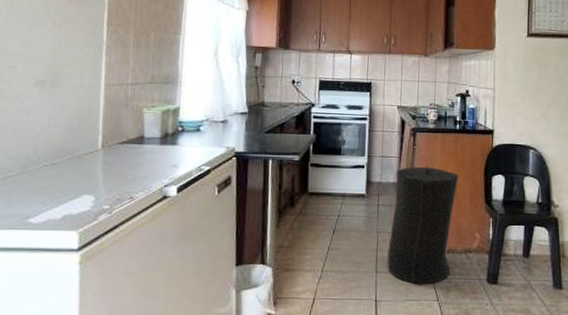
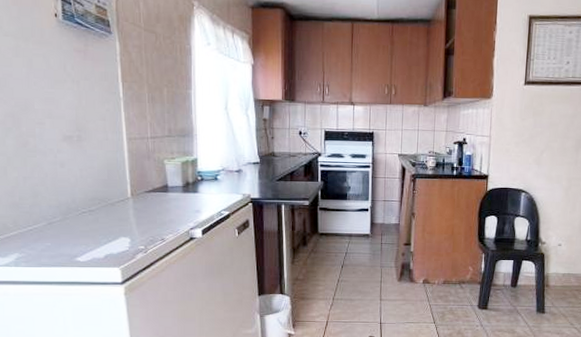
trash can: present [387,165,458,284] -> none [390,208,454,310]

